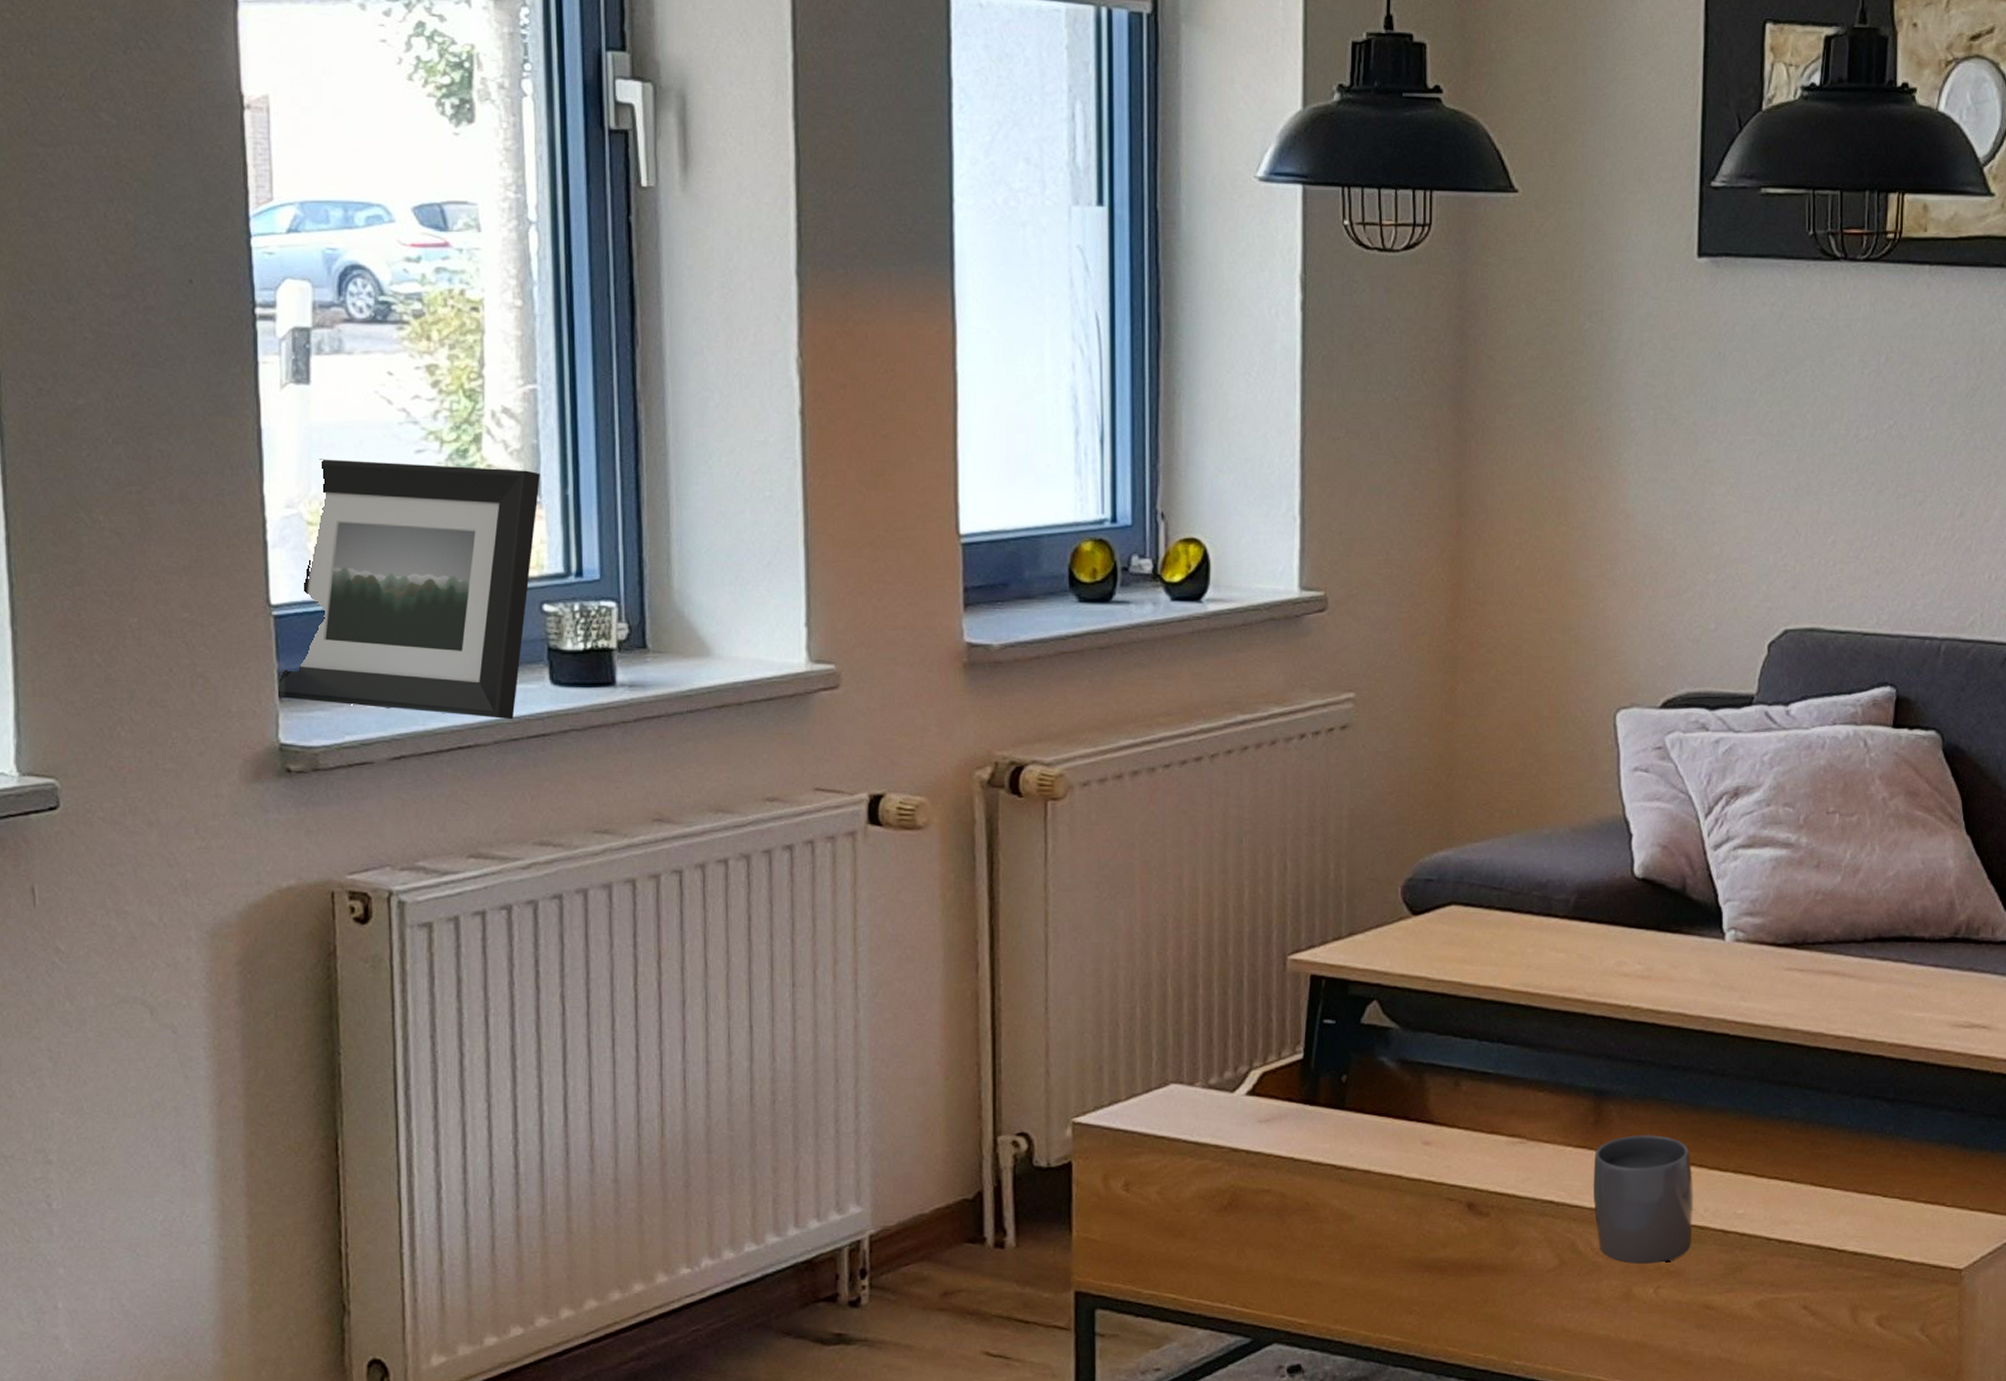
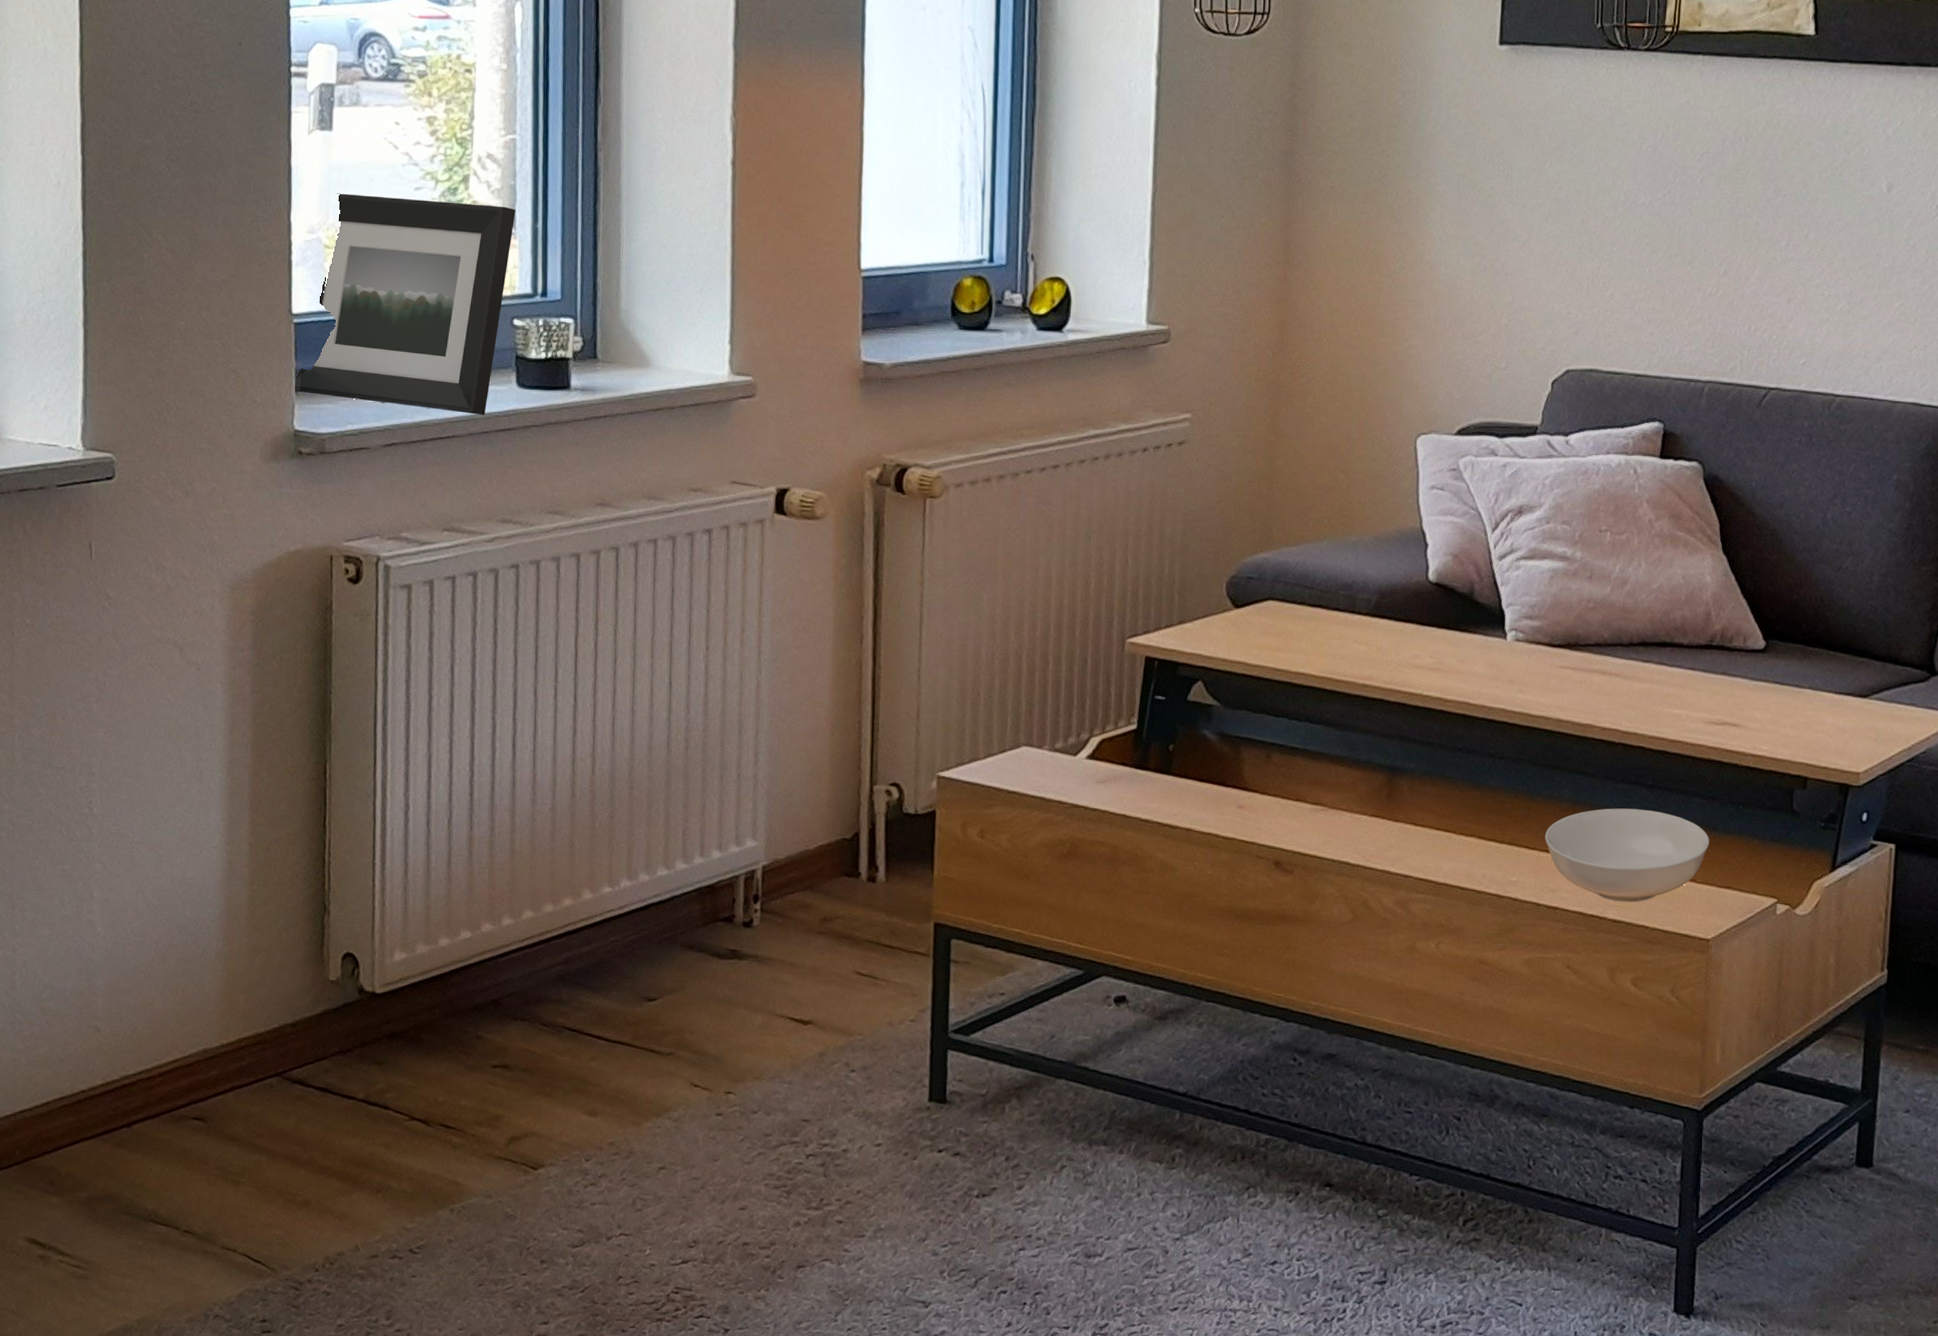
mug: present [1593,1135,1693,1264] -> none [1384,808,1473,922]
bowl: none [1774,1126,1960,1232] -> present [1544,808,1710,902]

